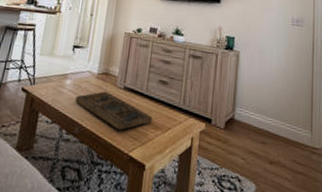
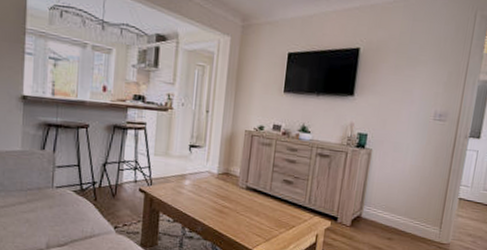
decorative tray: present [75,91,152,130] -> none [196,191,276,228]

